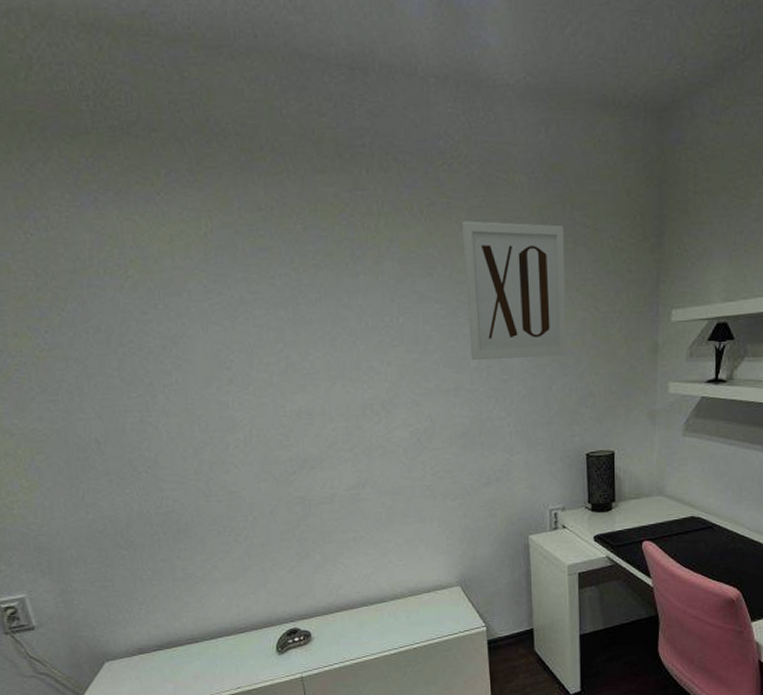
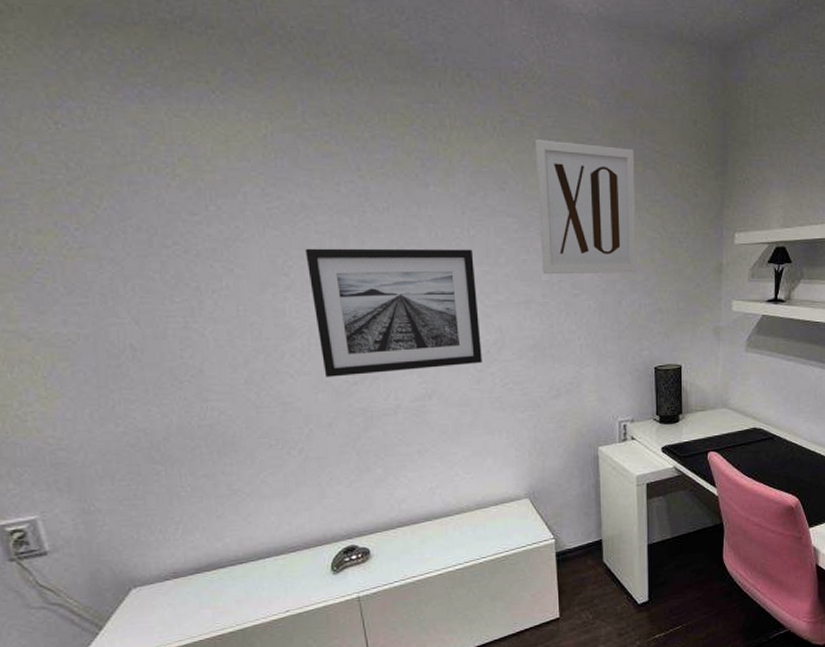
wall art: none [245,337,413,467] -> present [305,248,482,377]

